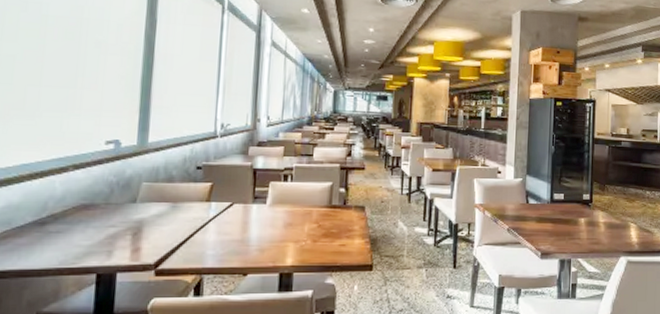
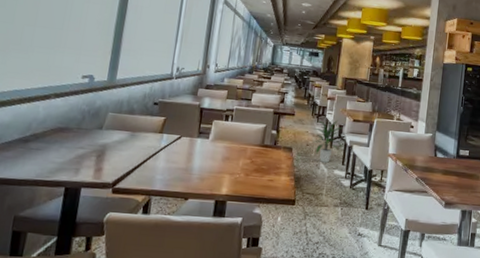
indoor plant: none [388,171,422,220] -> present [313,119,343,163]

